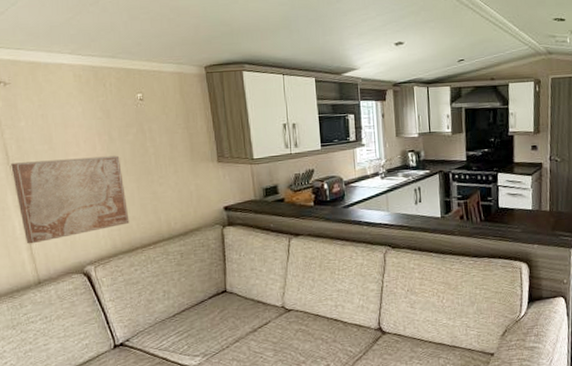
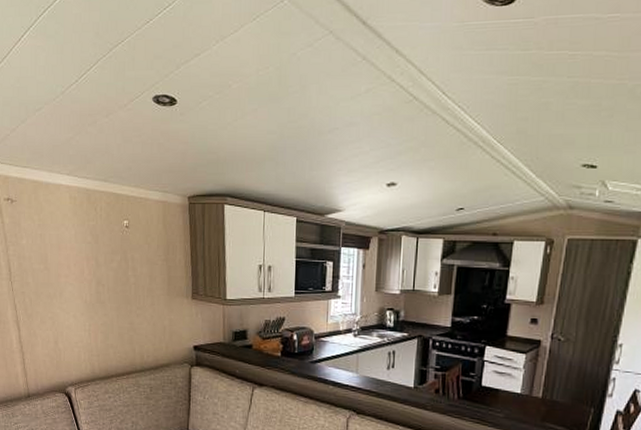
wall art: present [11,155,130,244] -> none [12,279,108,359]

